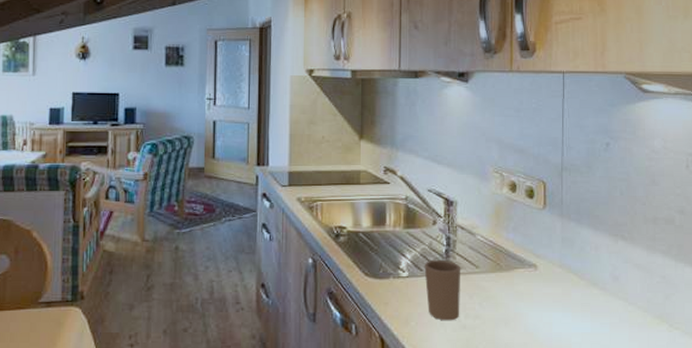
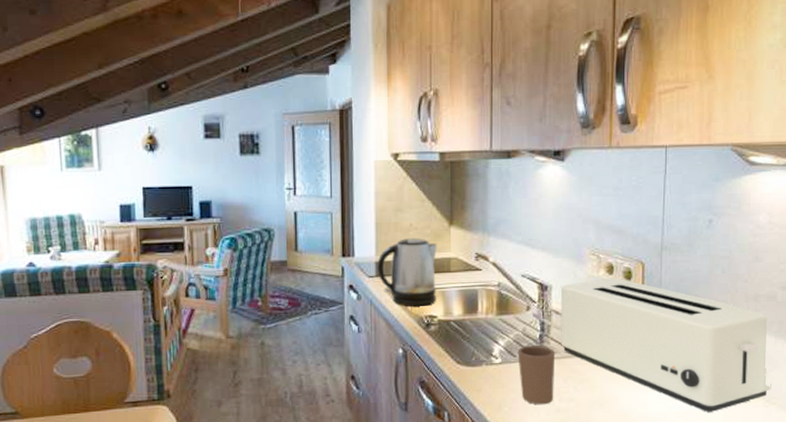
kettle: none [290,150,347,217] -> present [377,238,437,307]
toaster: none [466,196,674,335] -> present [561,278,772,412]

